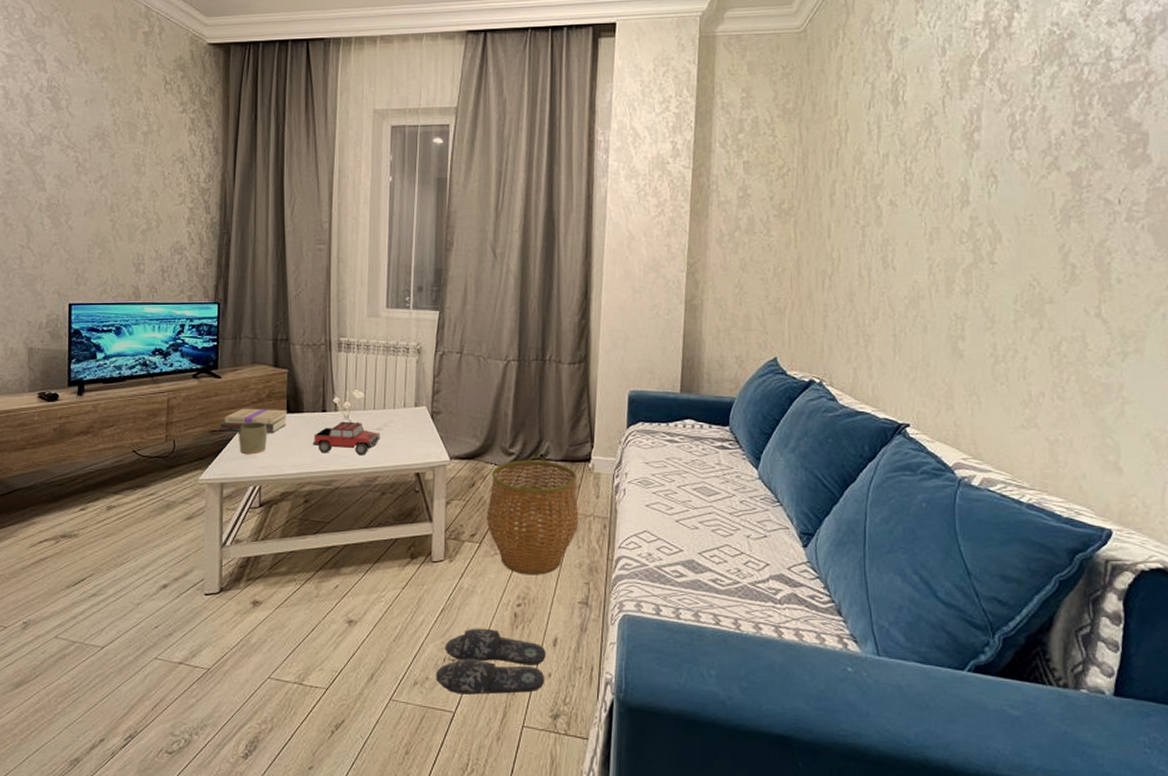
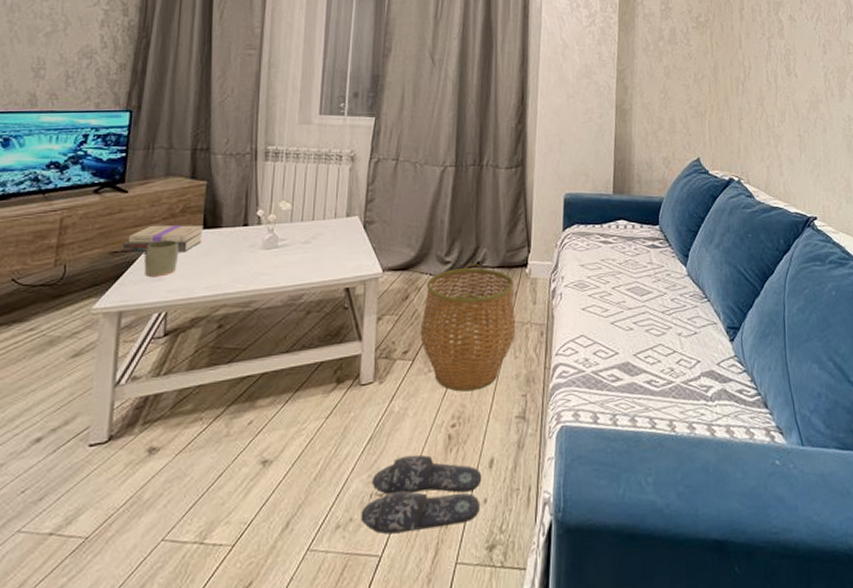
toy car: present [312,421,381,456] -> none [231,235,308,272]

